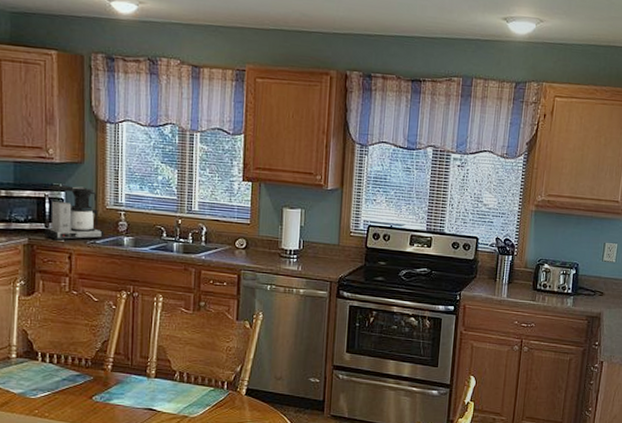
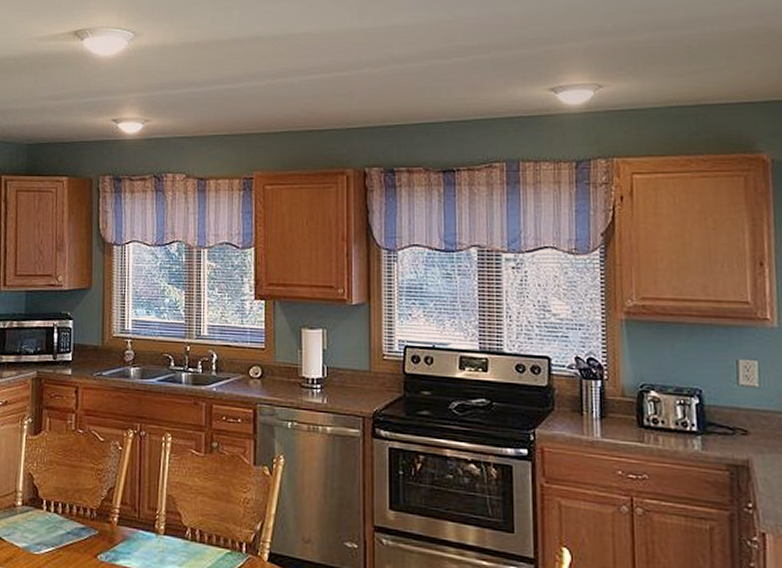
coffee maker: present [43,184,104,240] -> none [51,313,111,373]

